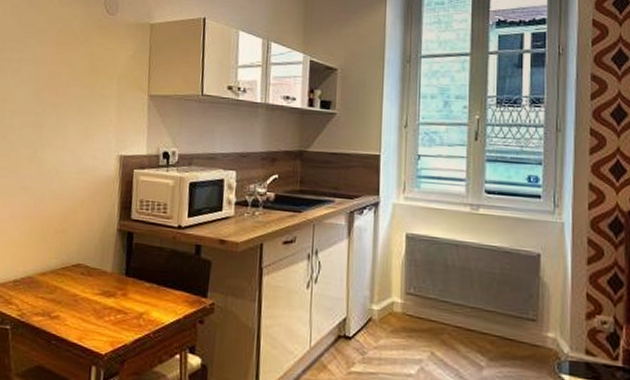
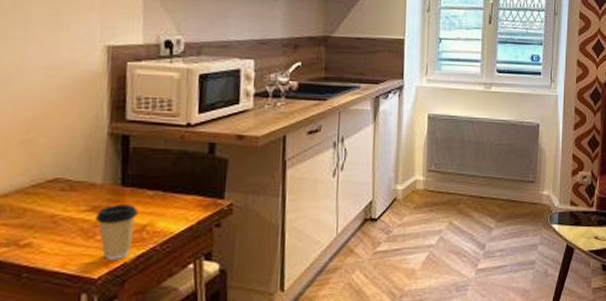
coffee cup: none [104,291,137,341] -> present [94,204,138,260]

